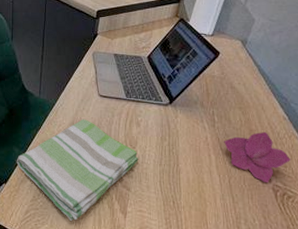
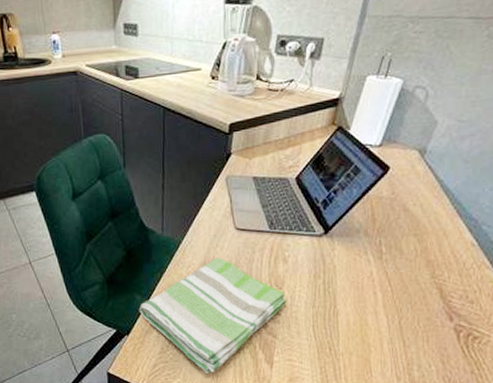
flower: present [224,131,291,183] -> none [394,261,480,323]

